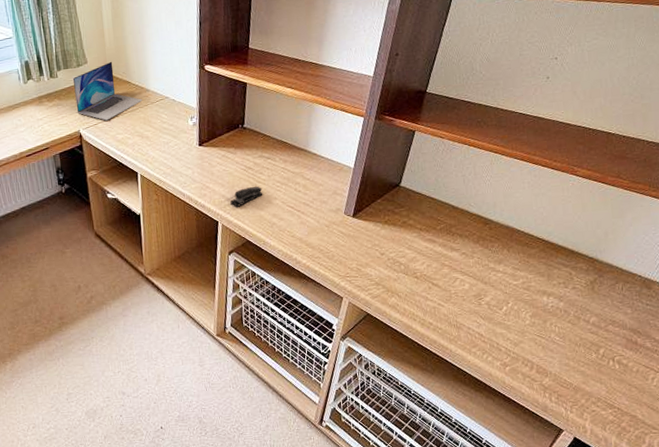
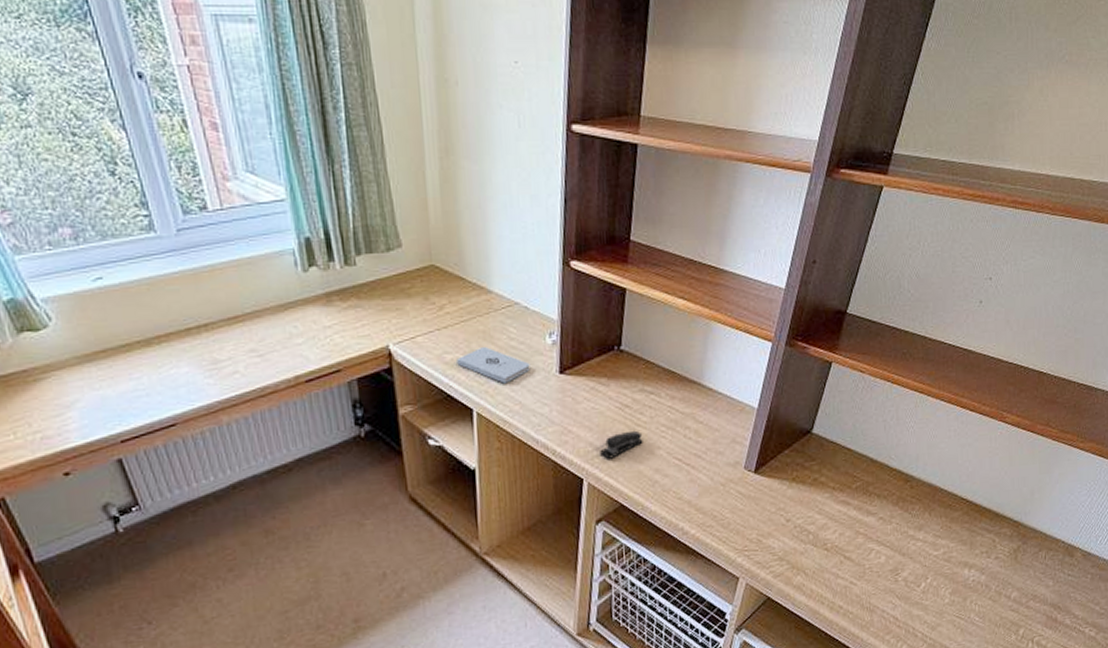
laptop: present [72,61,143,121] -> none [379,246,482,333]
notepad: none [126,129,178,154] -> present [457,347,530,384]

